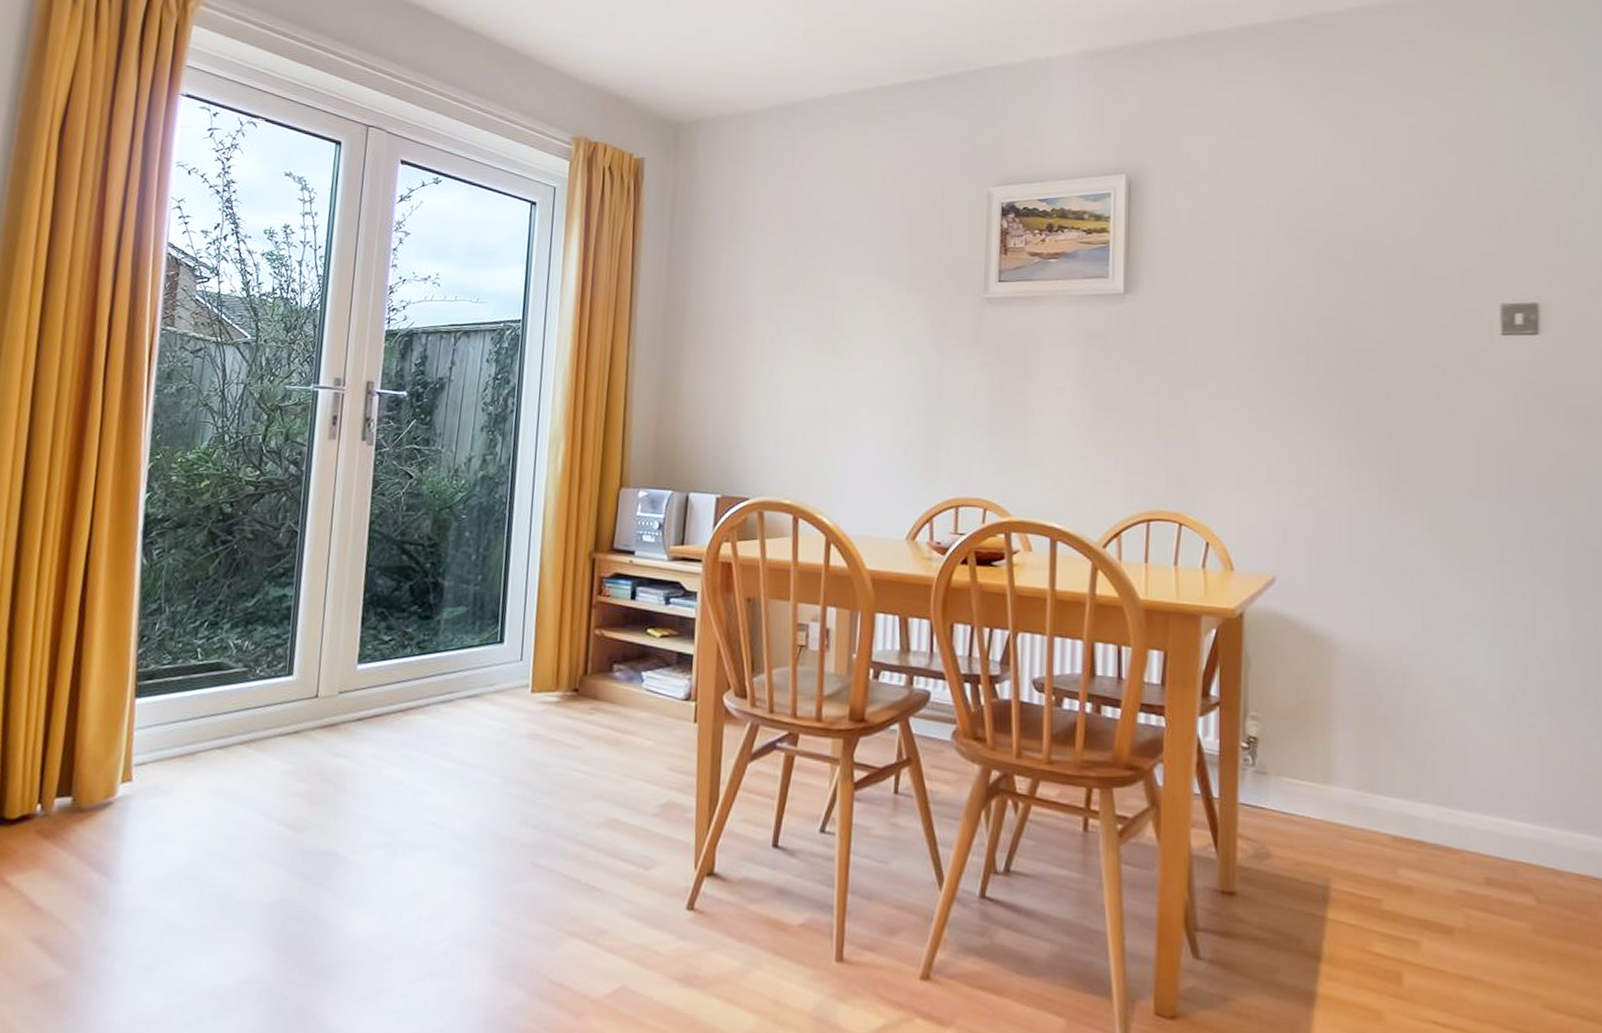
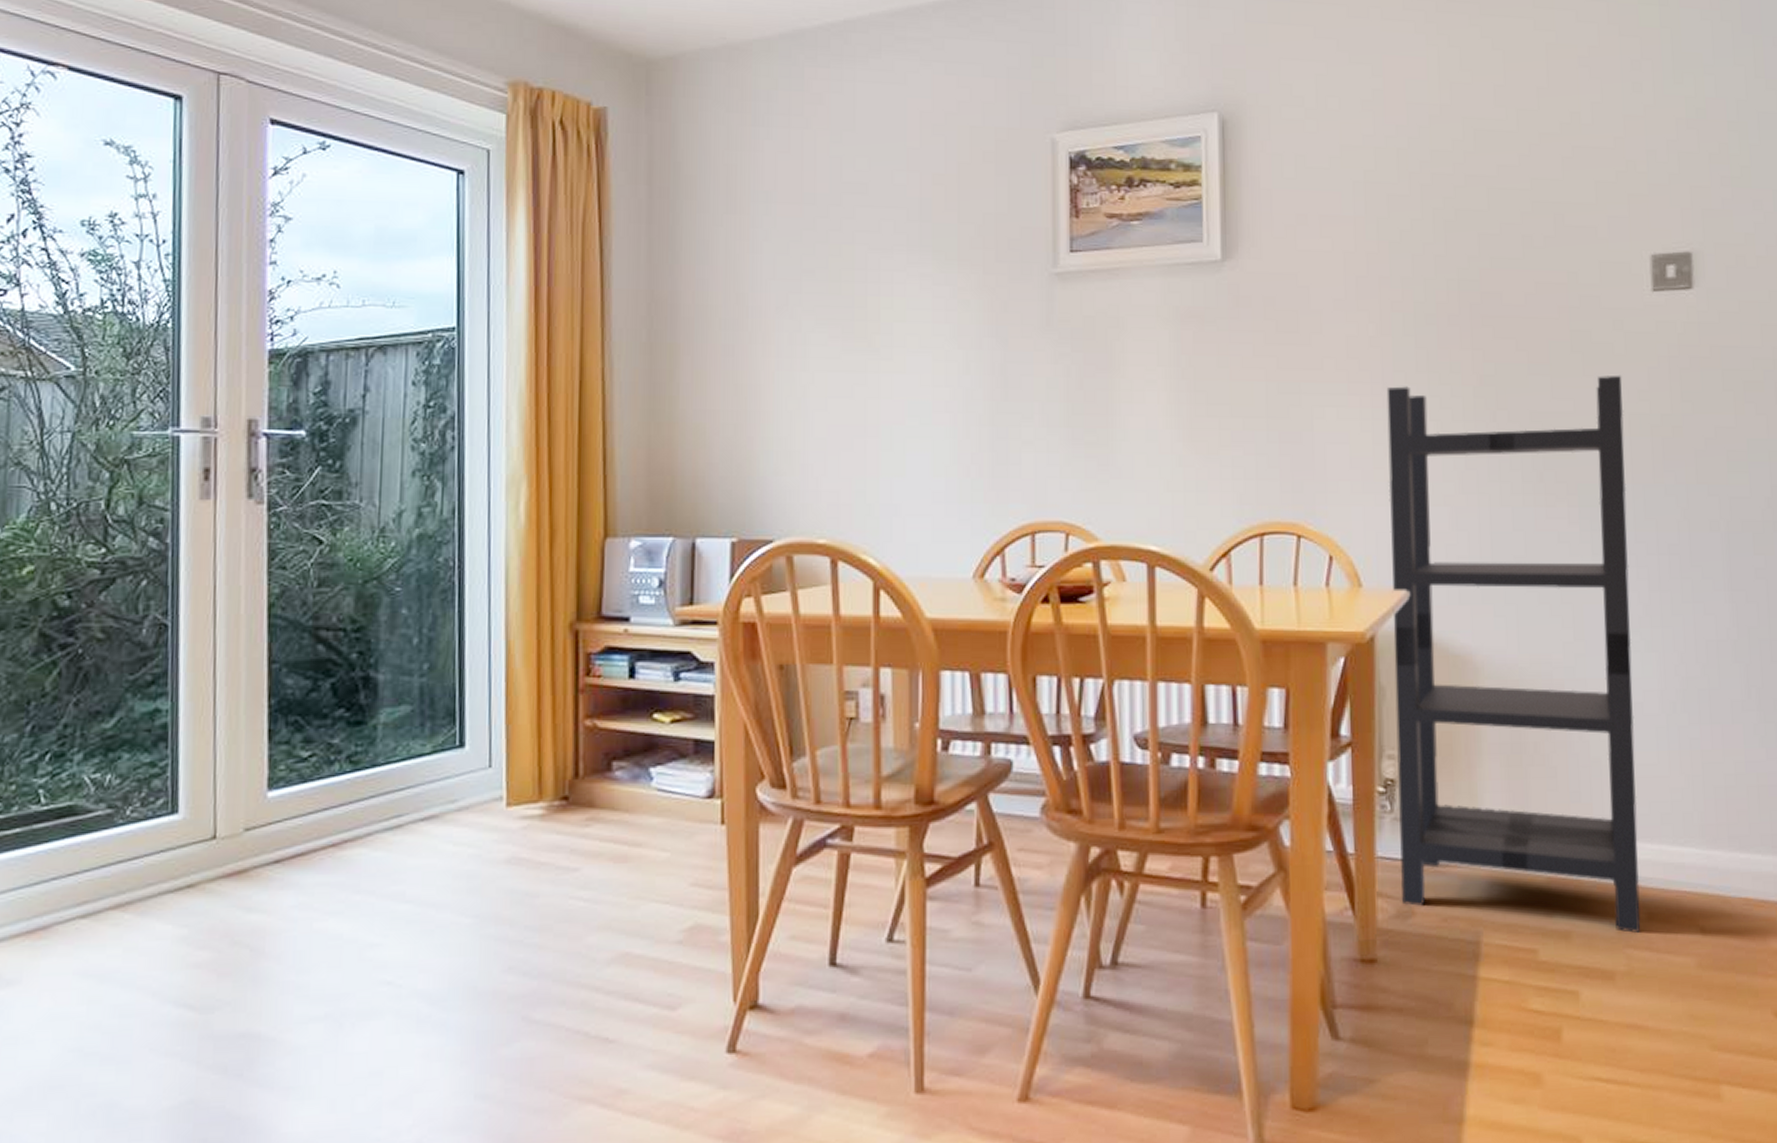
shelving unit: none [1259,404,1479,895] -> present [1386,375,1641,933]

